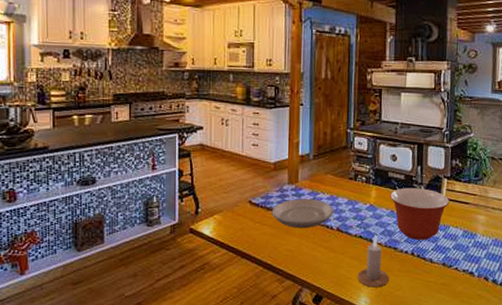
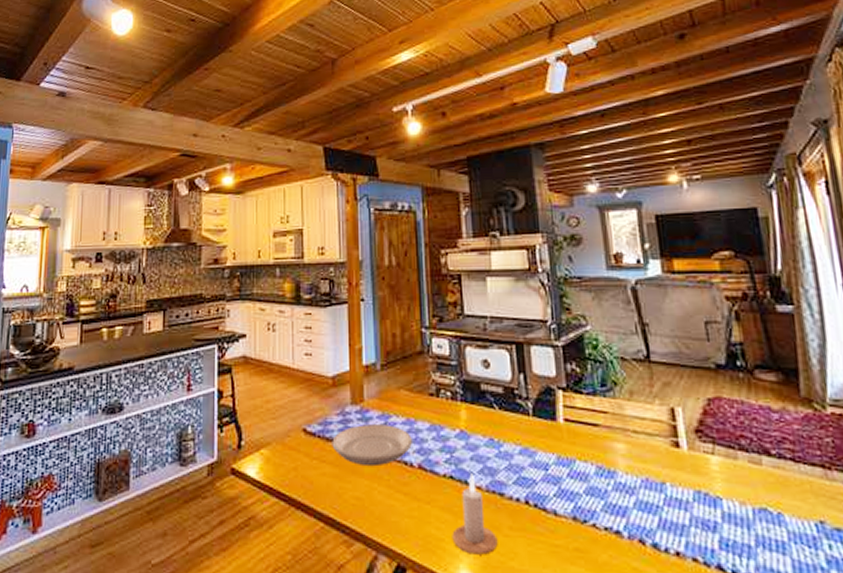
mixing bowl: present [390,187,450,240] -> none [486,405,571,481]

